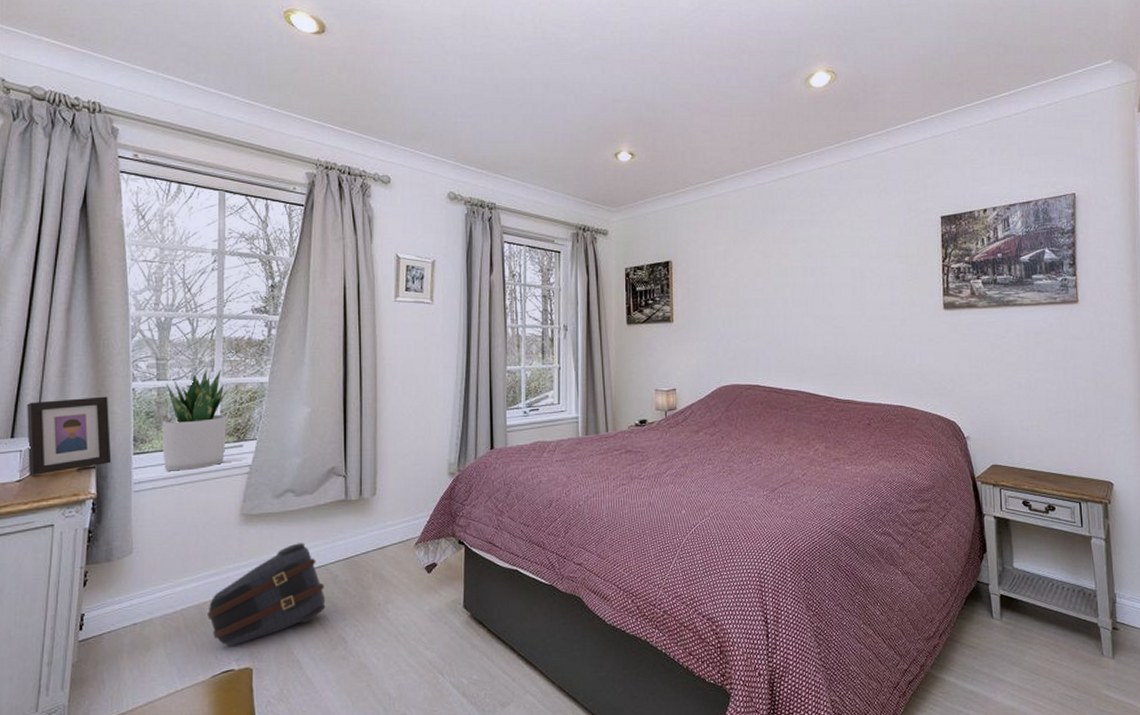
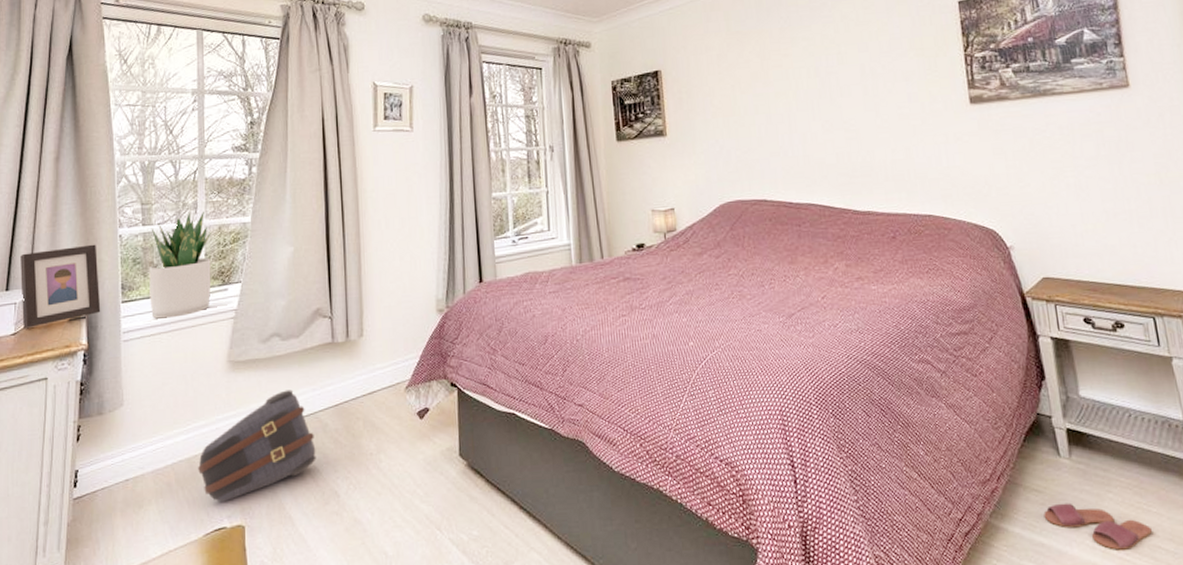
slippers: none [975,657,1062,697] -> present [1044,503,1152,550]

